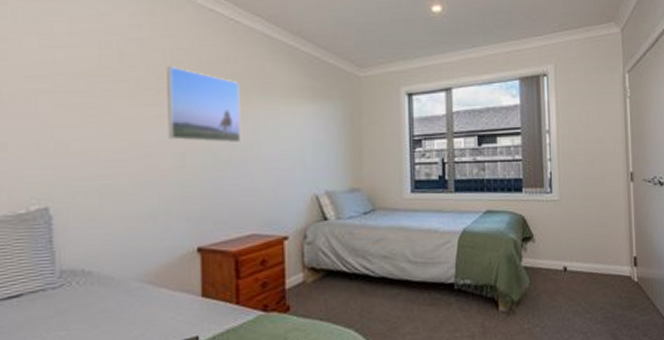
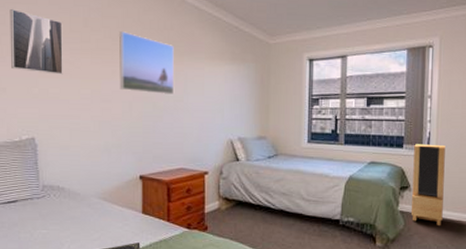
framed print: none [13,40,89,124] -> present [9,8,63,75]
storage cabinet: none [534,185,572,280] -> present [410,144,445,225]

